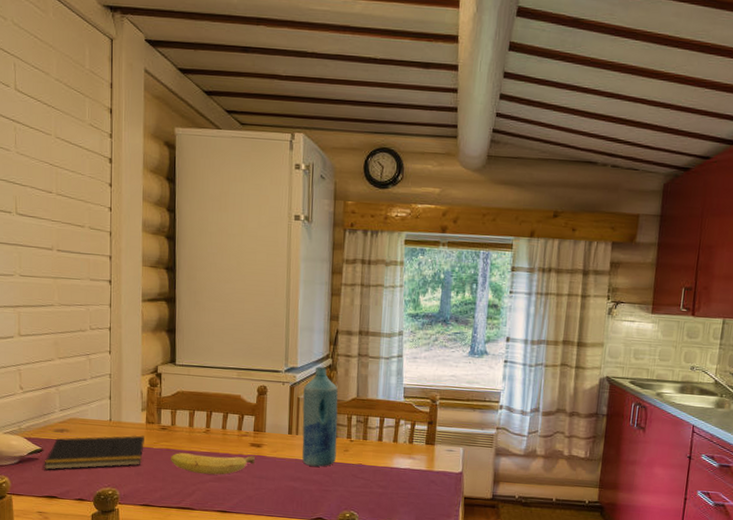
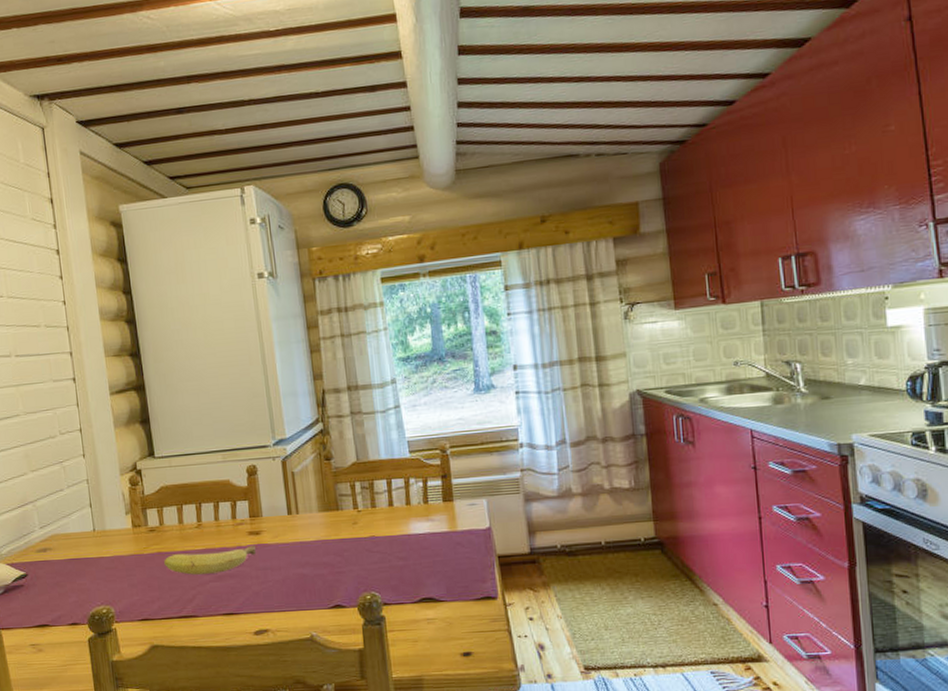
notepad: present [44,435,144,470] -> none [30,542,134,596]
bottle: present [302,366,338,467] -> none [297,433,345,547]

